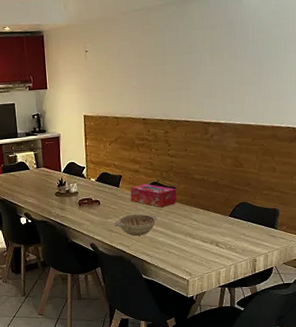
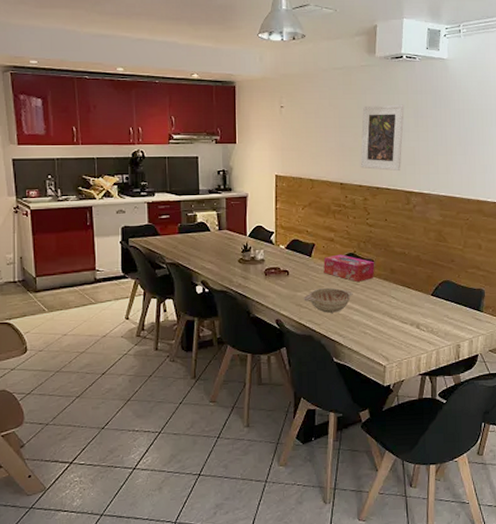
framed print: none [160,39,201,104] -> present [360,104,404,171]

